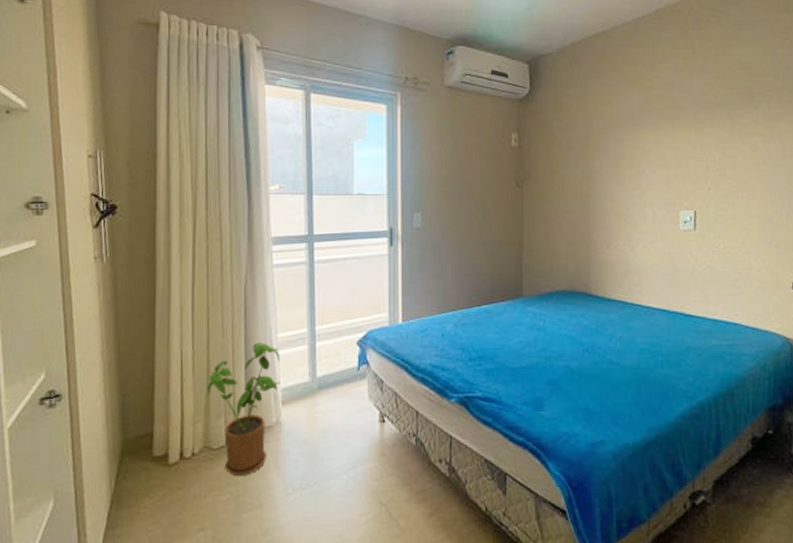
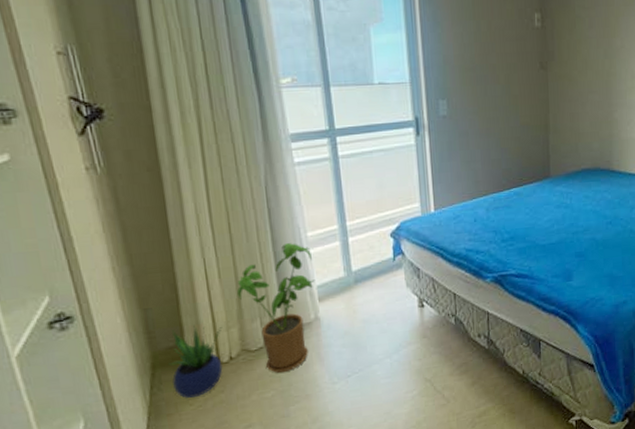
potted plant: none [135,416,189,491] -> present [168,325,223,398]

